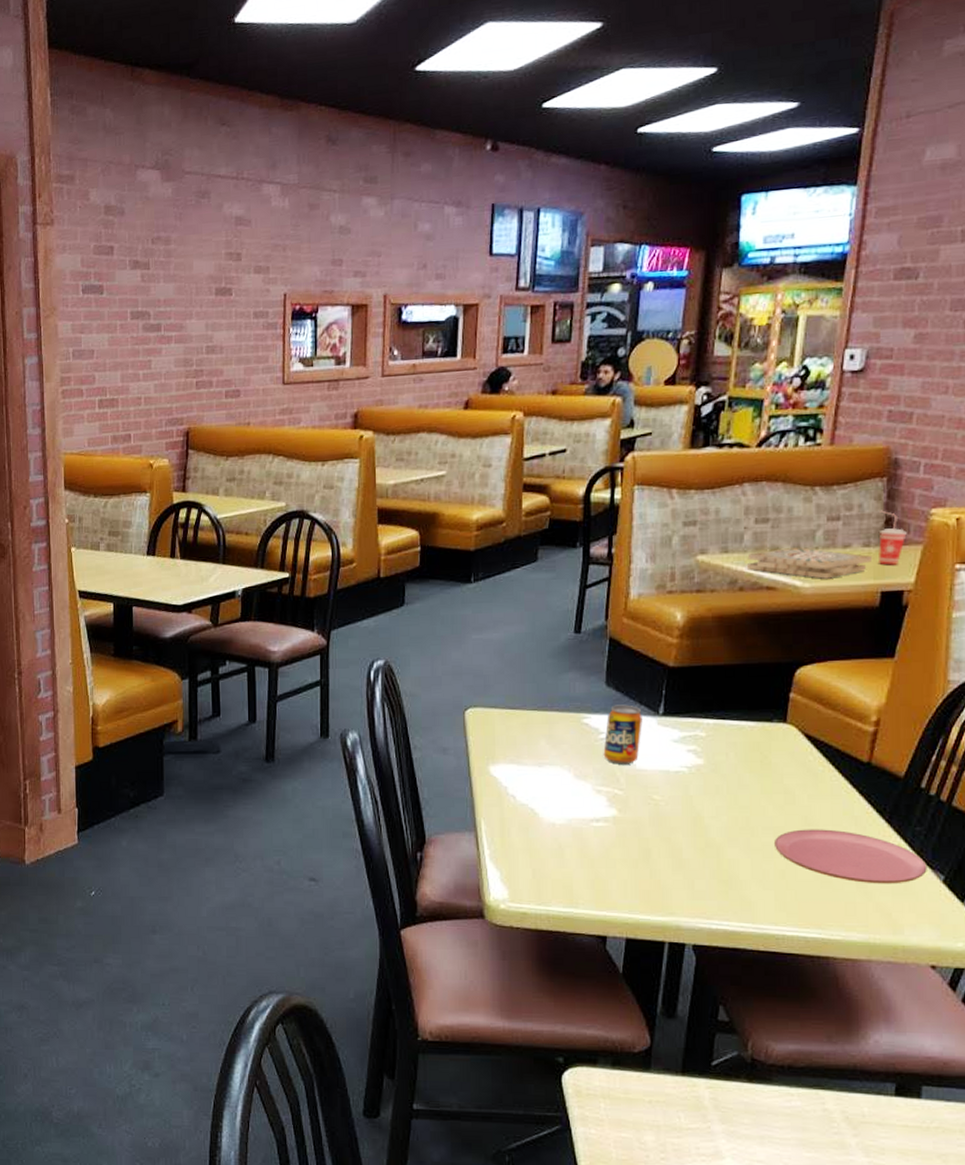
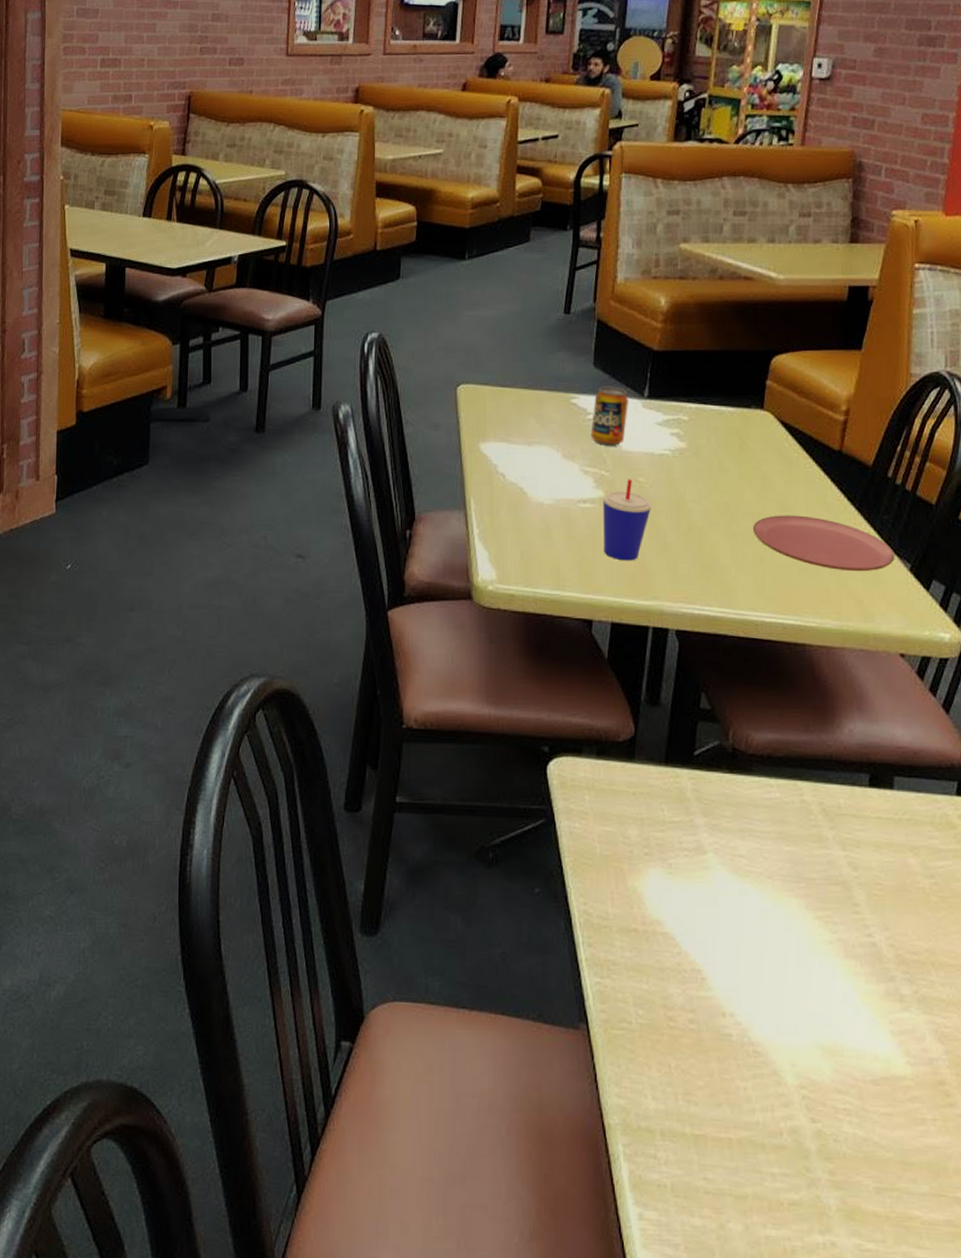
beverage cup: none [617,797,668,878] -> present [603,479,652,561]
pizza box: present [746,547,873,579] -> none [725,241,841,272]
beverage cup: present [878,510,908,565] -> none [845,209,872,262]

